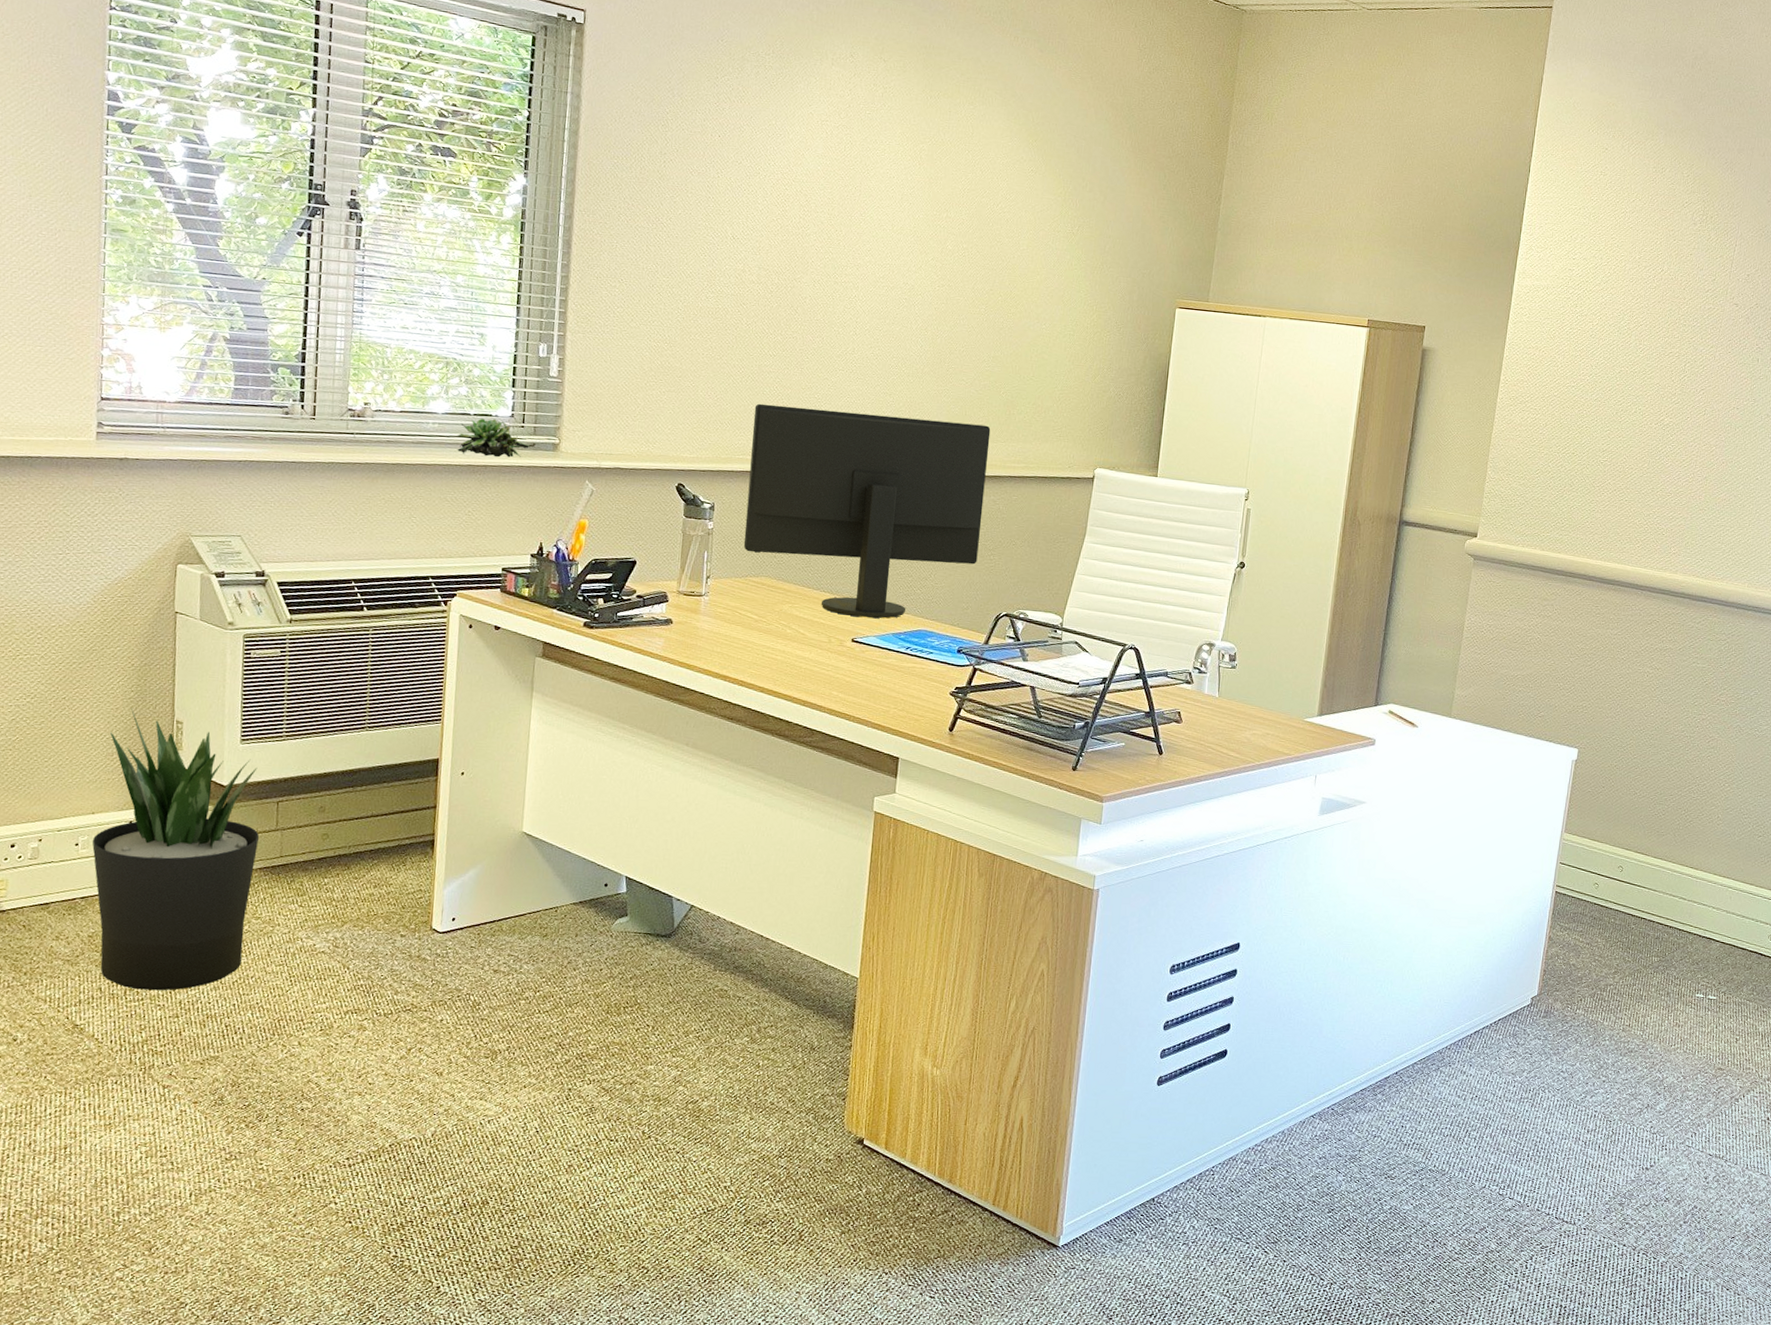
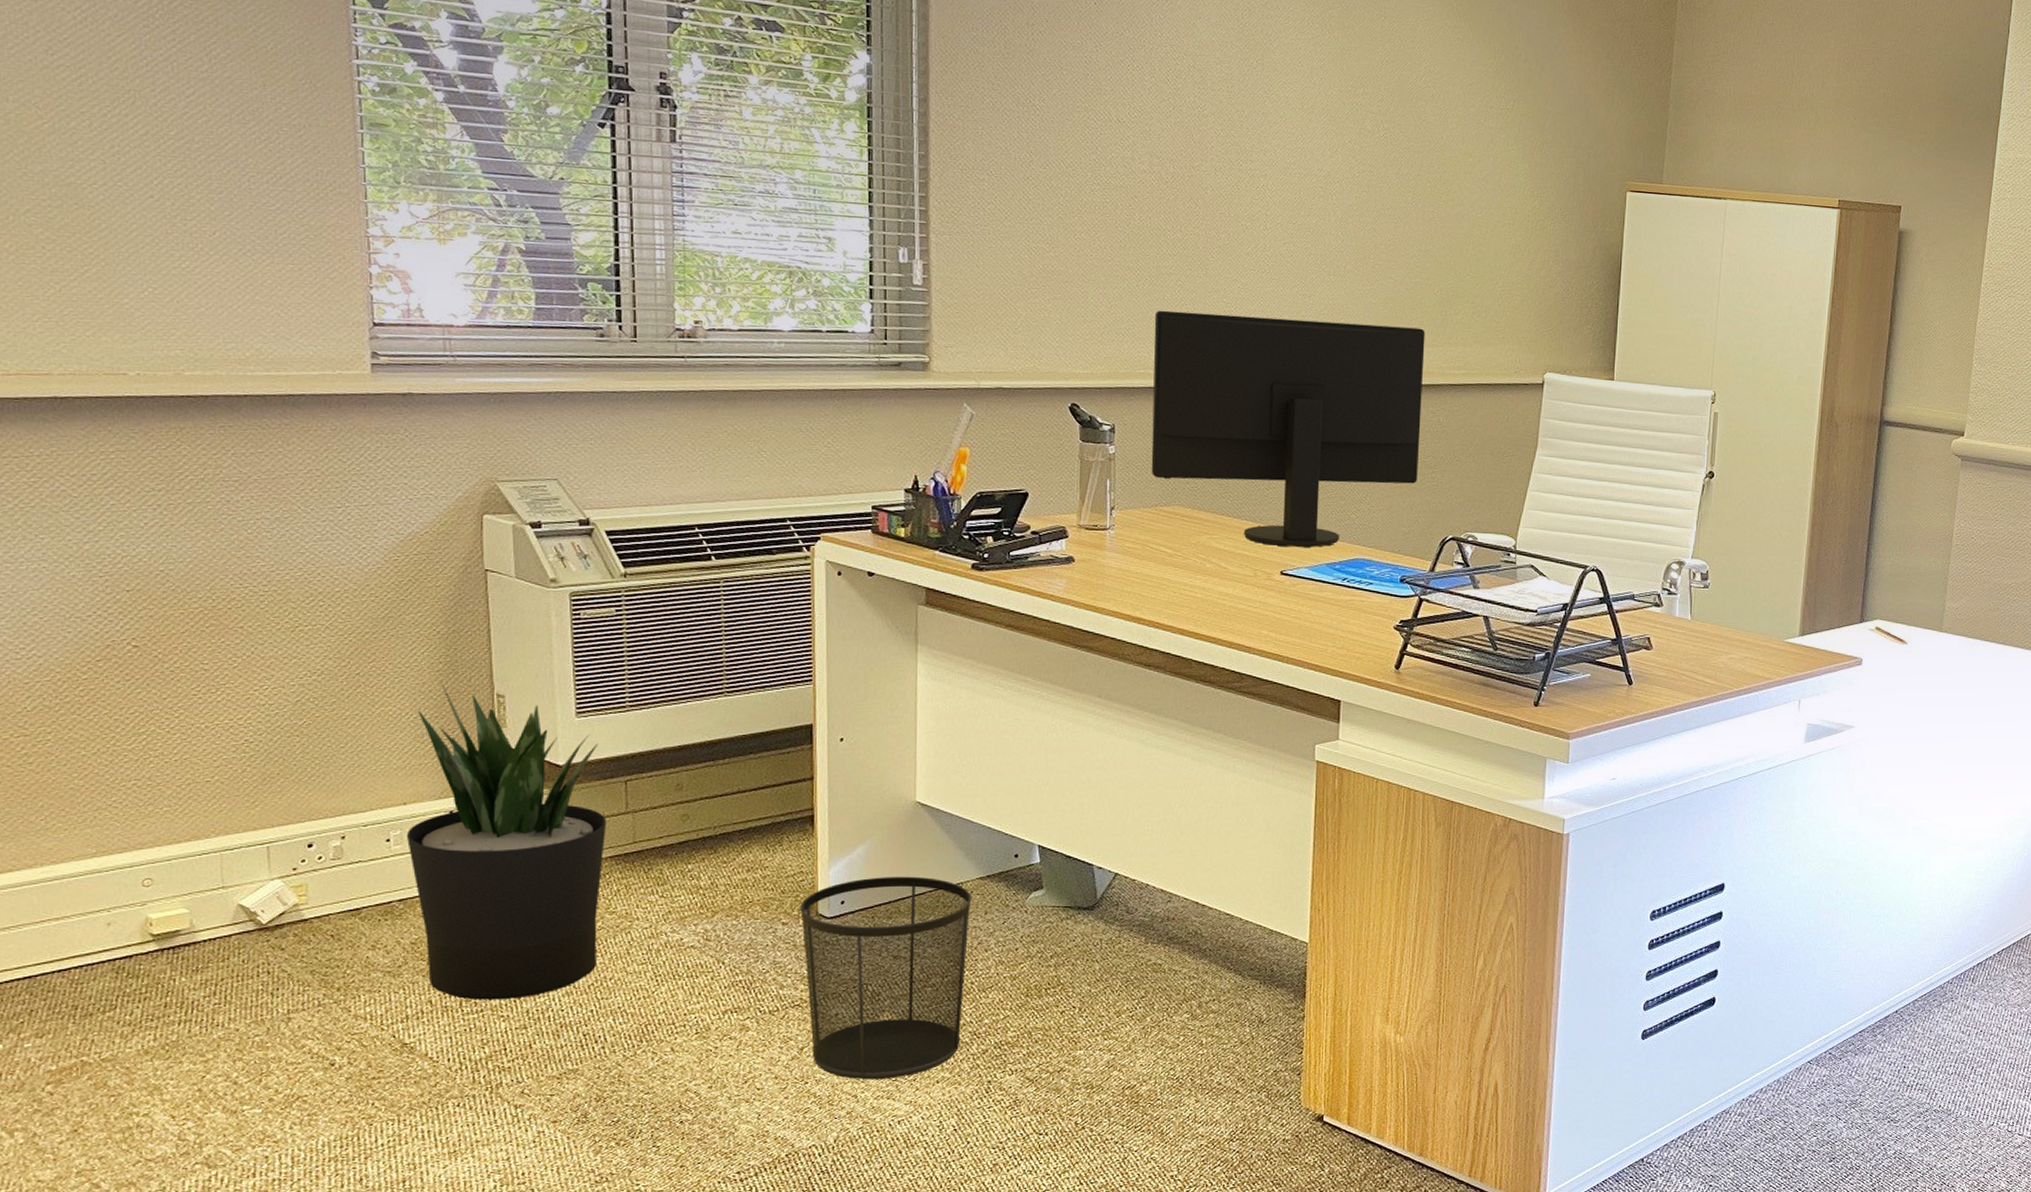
waste bin: none [417,898,566,1081] -> present [800,876,972,1079]
succulent plant: present [457,418,531,458] -> none [808,335,896,380]

